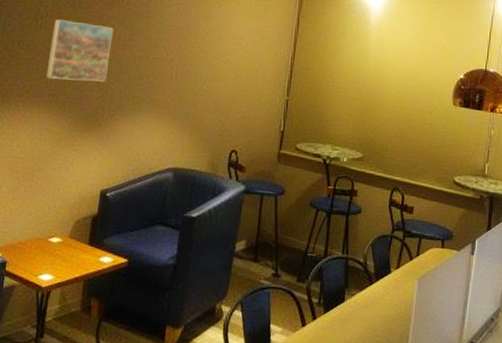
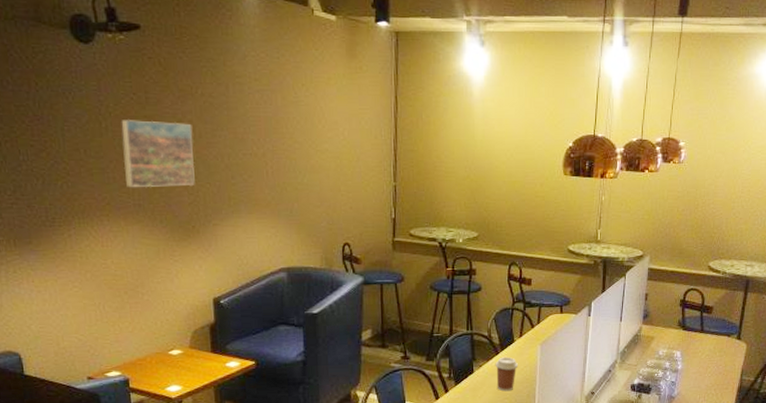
coffee cup: none [368,288,393,328] -> present [495,356,519,392]

